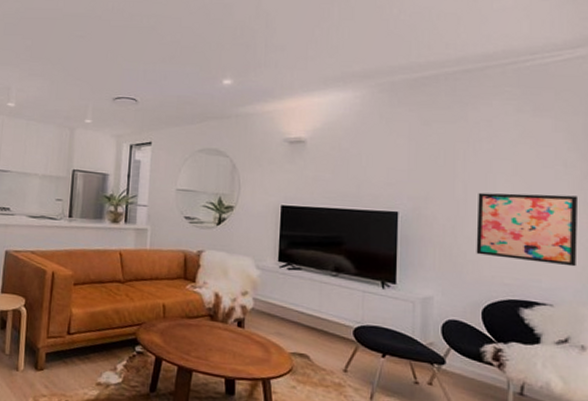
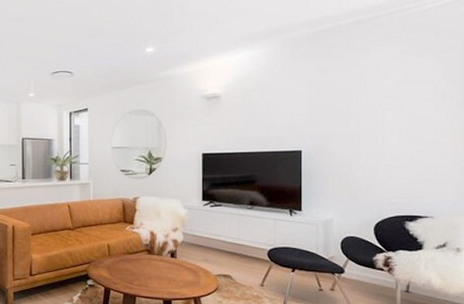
wall art: present [476,192,579,267] -> none [368,124,455,184]

